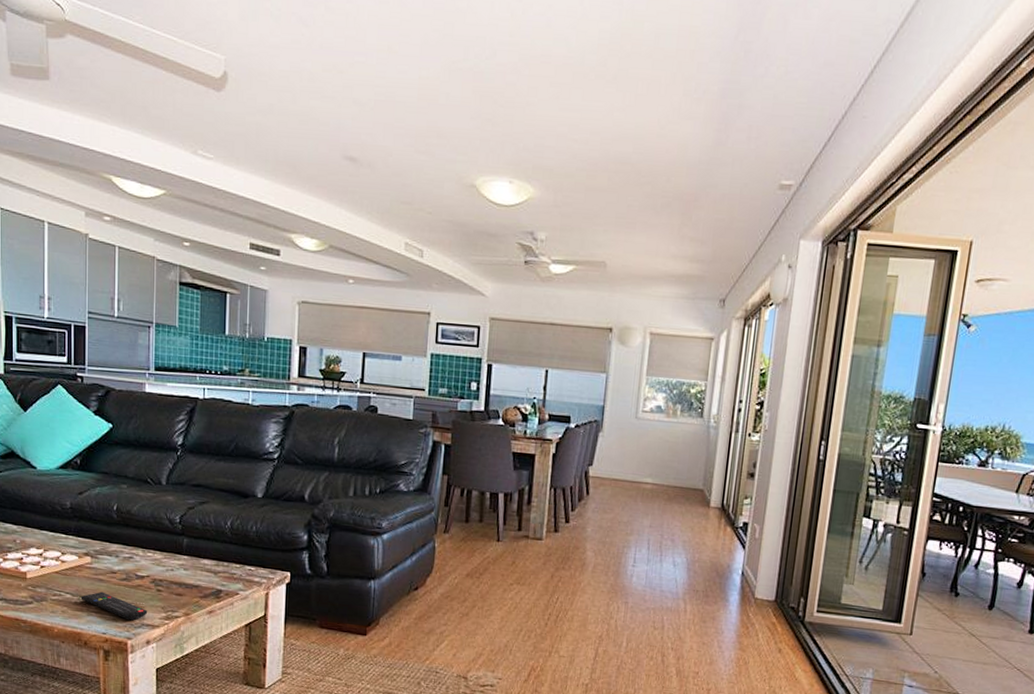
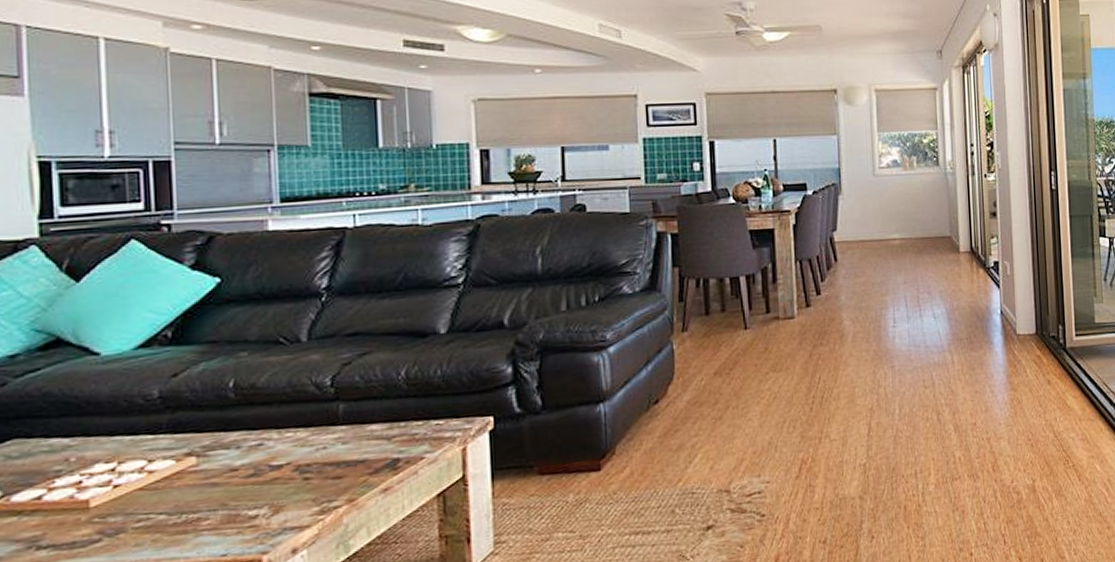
remote control: present [80,591,148,620] -> none [182,499,292,528]

